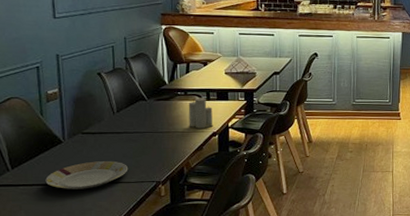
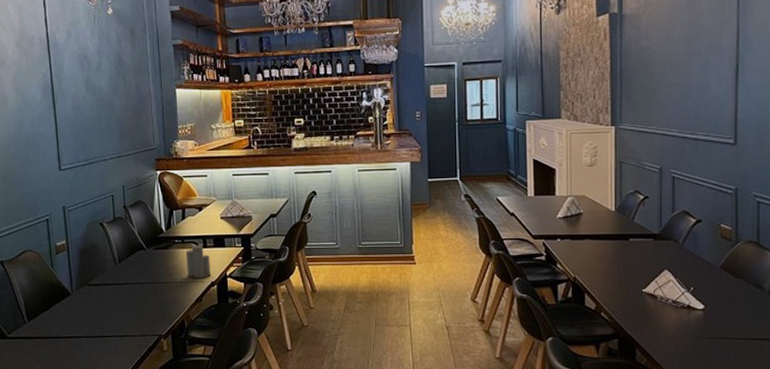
plate: present [45,160,129,189] -> none [57,313,132,343]

